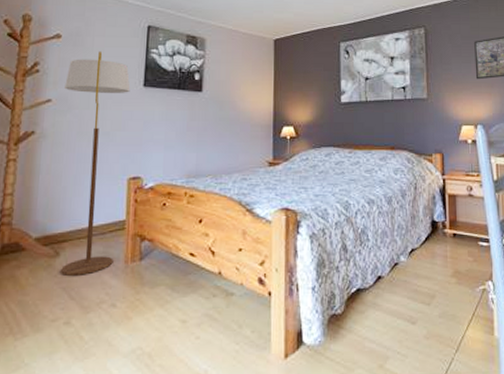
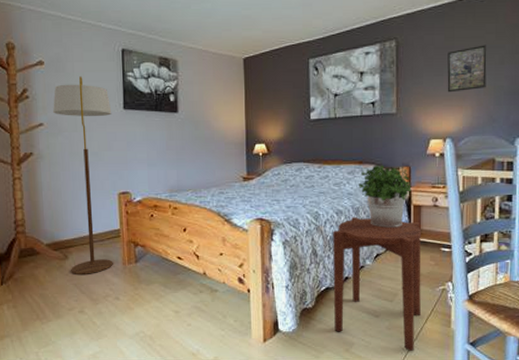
side table: none [364,207,461,365] -> present [333,217,422,351]
potted plant: none [391,151,445,219] -> present [359,165,412,228]

